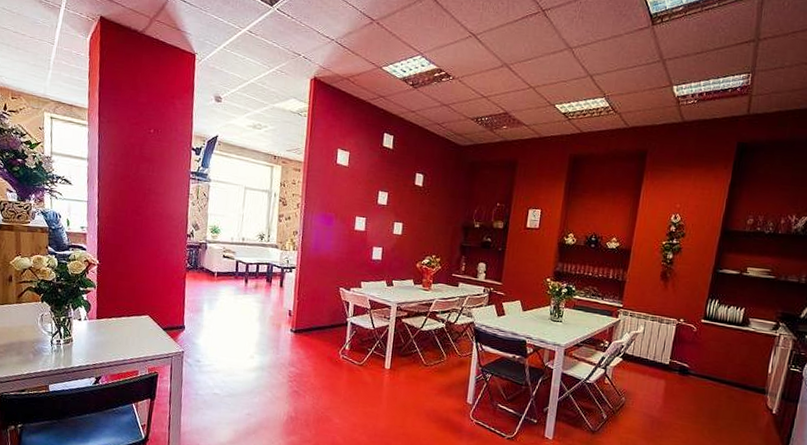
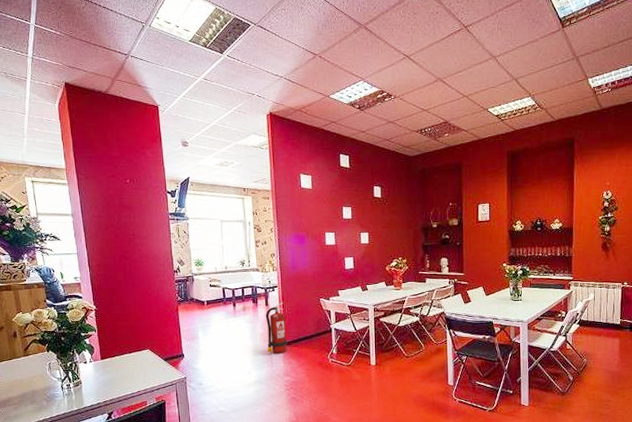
fire extinguisher: none [274,285,300,342] -> present [265,302,287,354]

